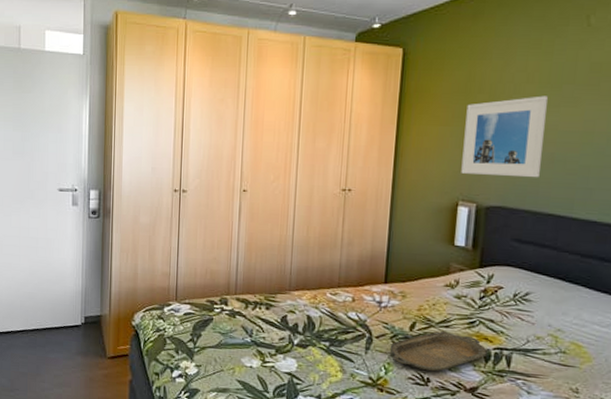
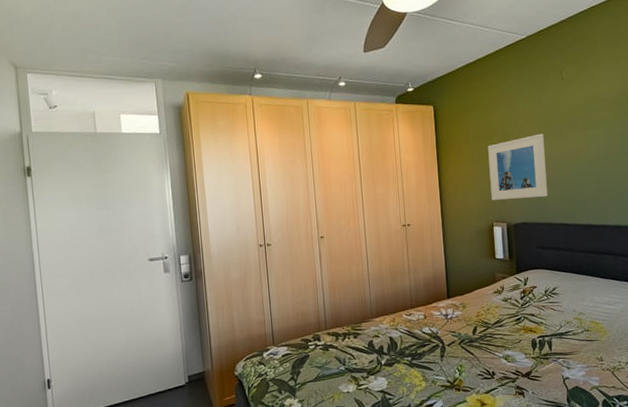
serving tray: present [390,330,487,372] -> none [459,329,533,367]

